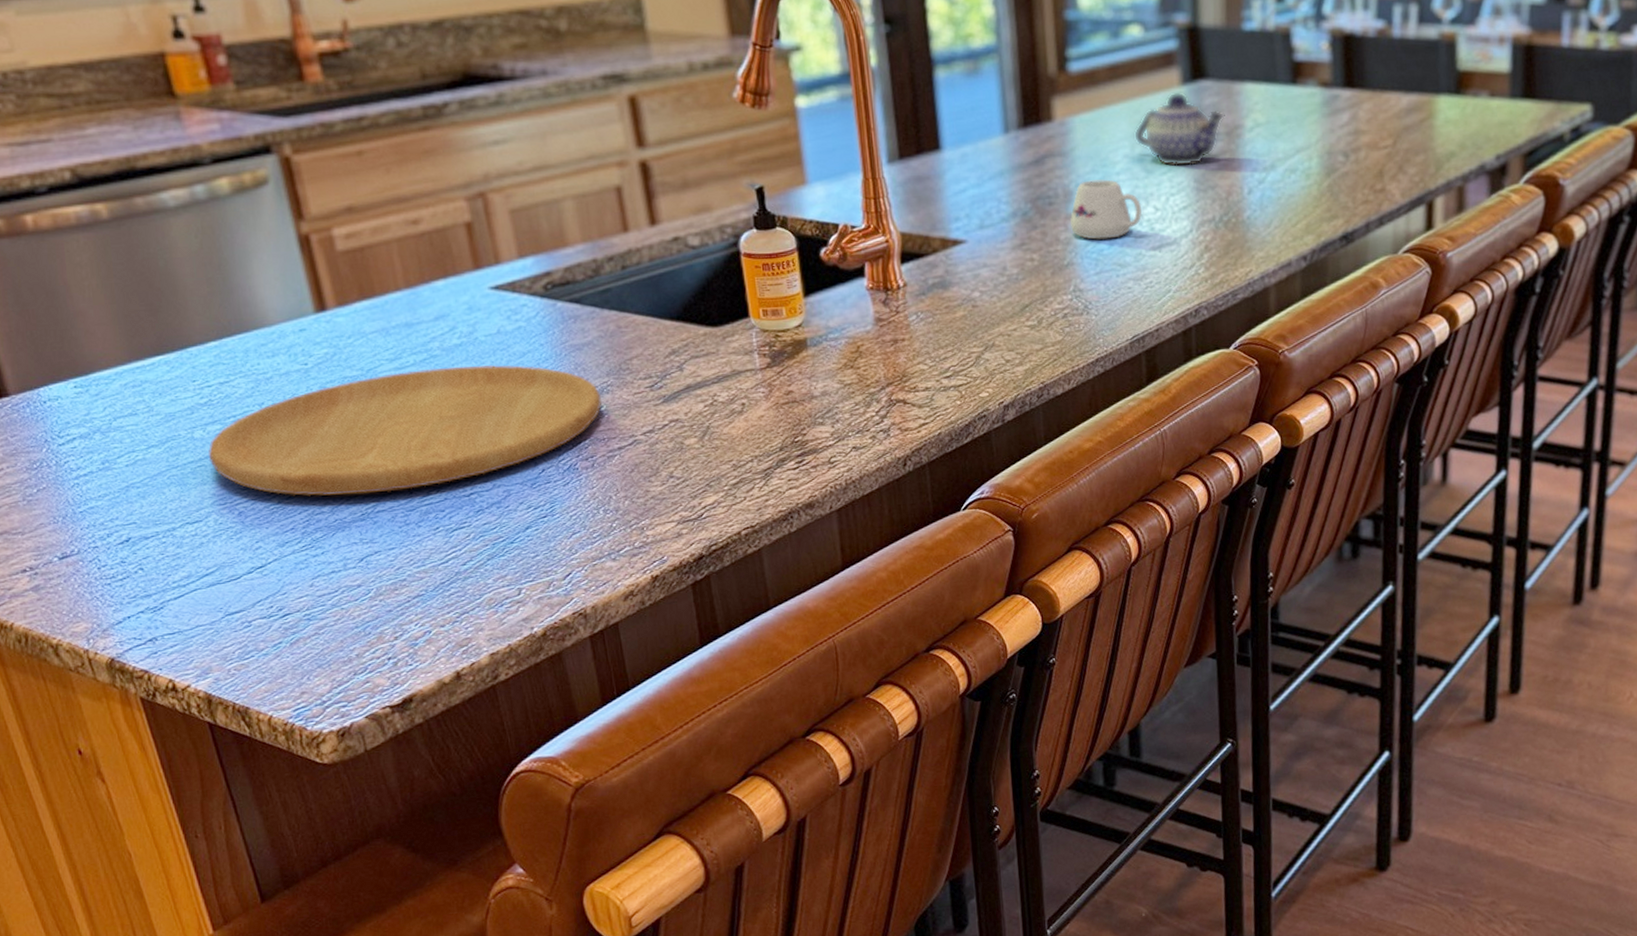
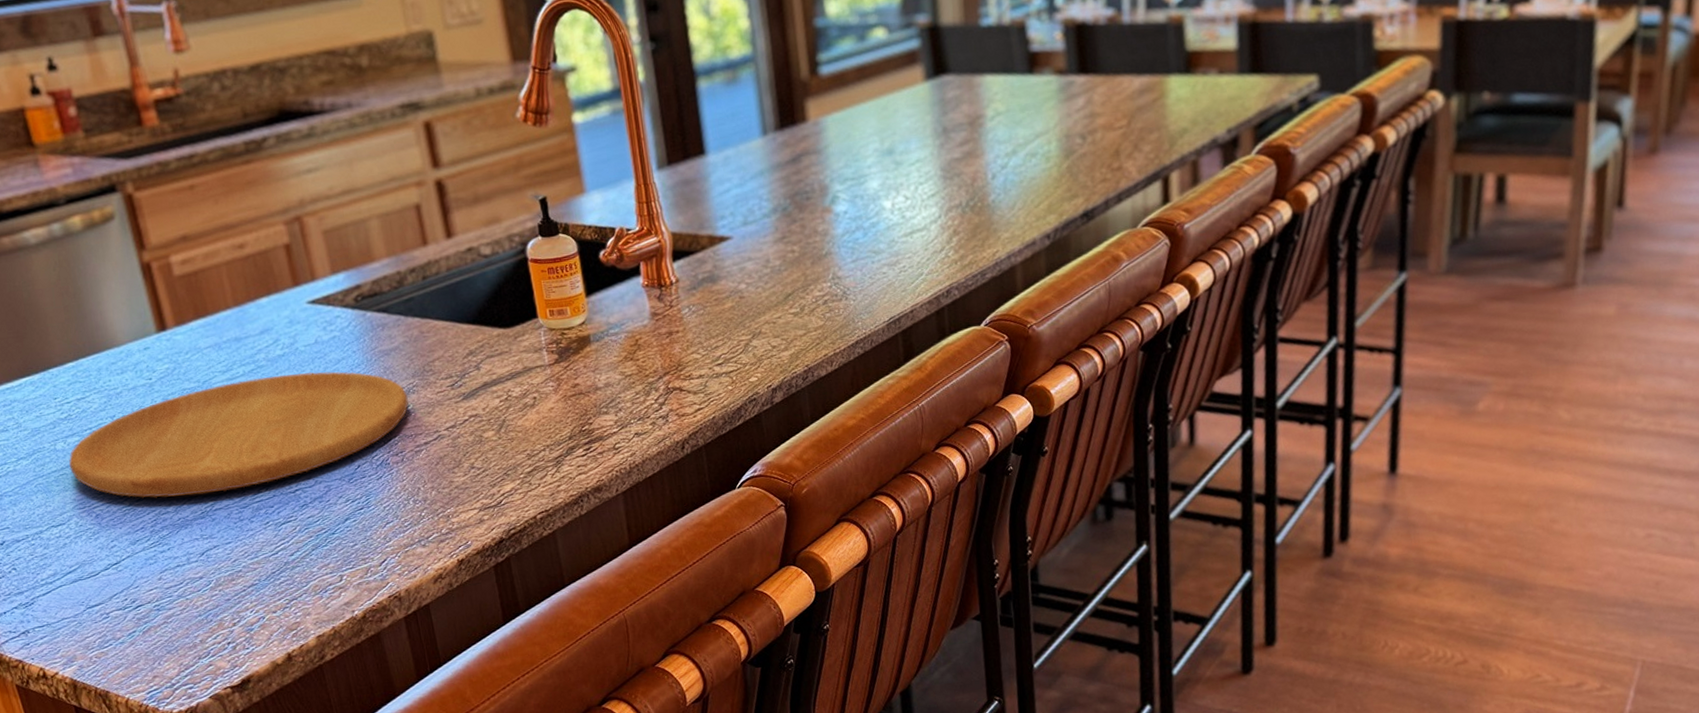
mug: present [1070,179,1142,240] -> none [827,173,893,230]
teapot: present [1133,92,1225,167] -> none [882,87,967,157]

